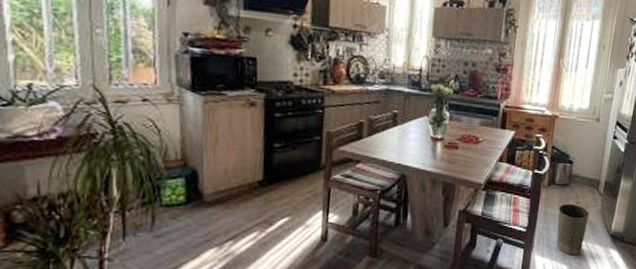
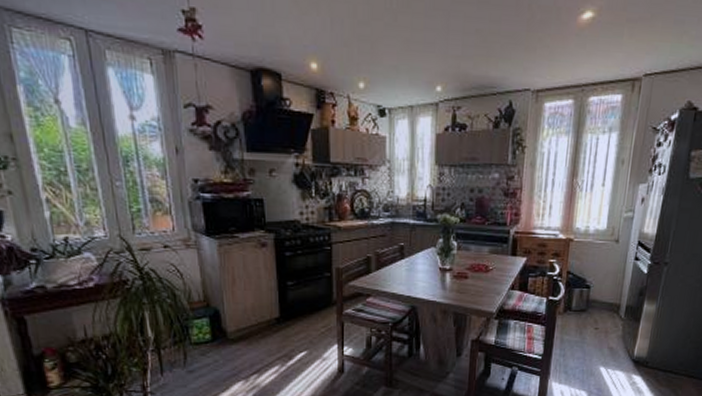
waste basket: present [556,203,590,256] -> none [574,329,610,382]

